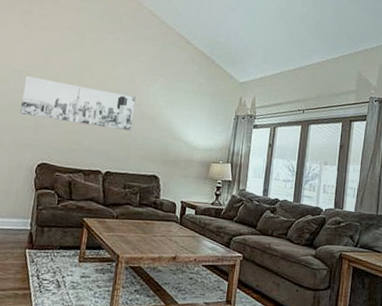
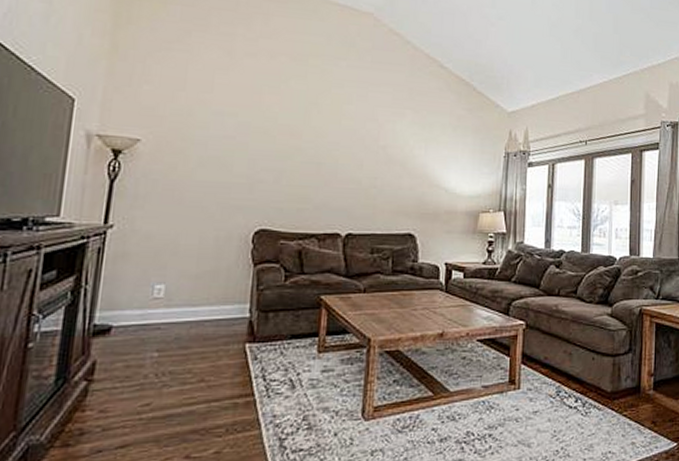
wall art: present [20,75,137,131] -> none [227,117,380,180]

